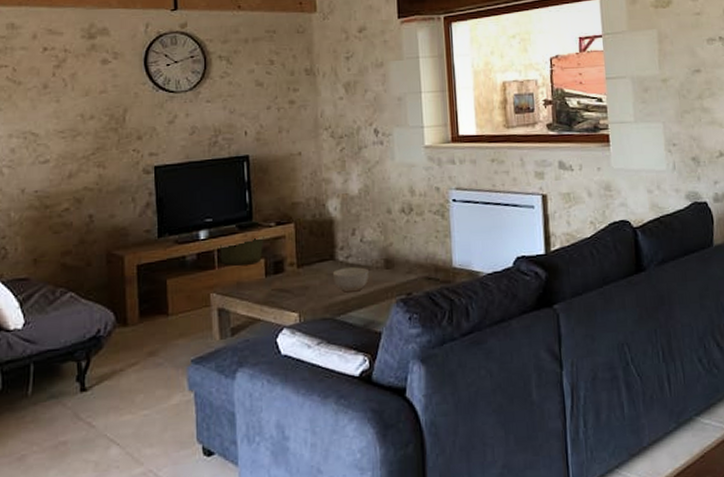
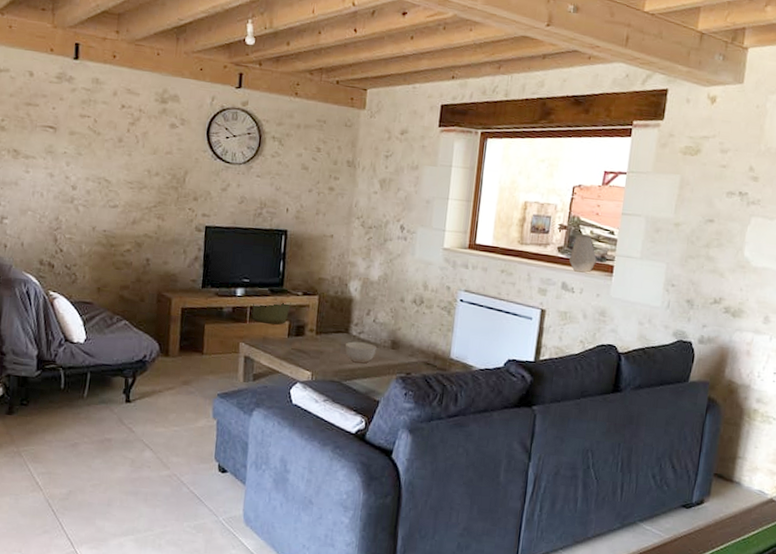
vase: none [560,106,590,148] -> present [568,234,597,273]

